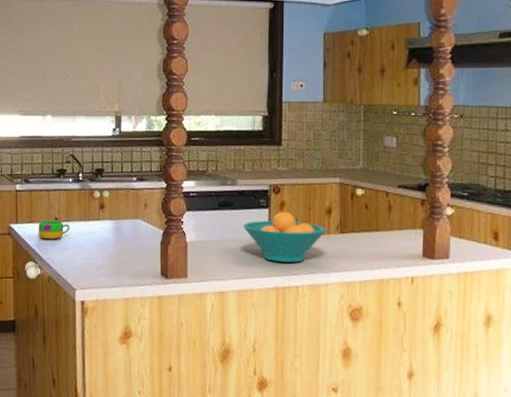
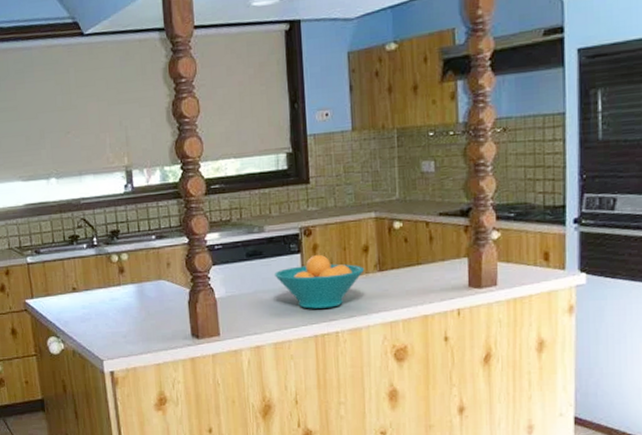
mug: present [38,220,70,240] -> none [55,290,90,312]

